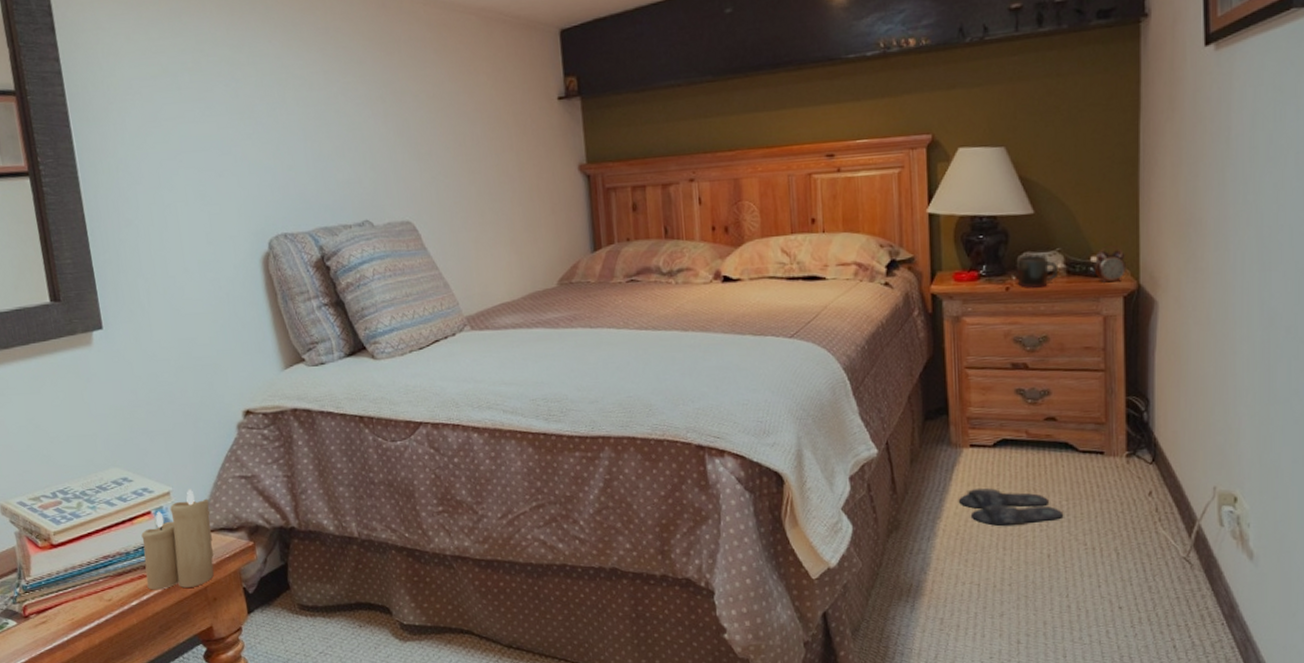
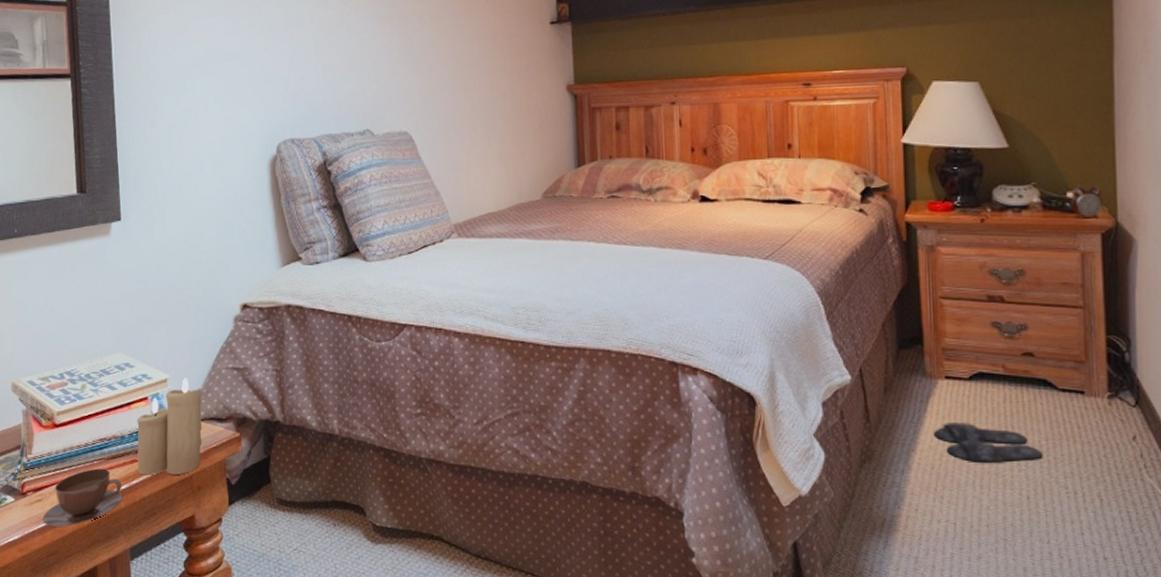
teacup: none [49,586,135,647] -> present [42,468,123,527]
mug: present [1016,254,1057,289] -> none [991,187,1033,222]

